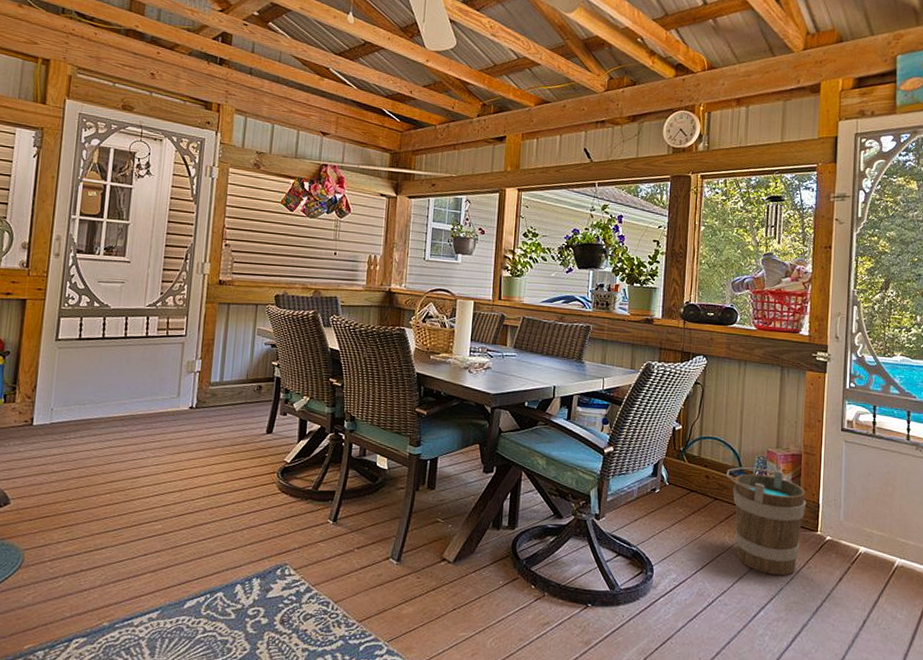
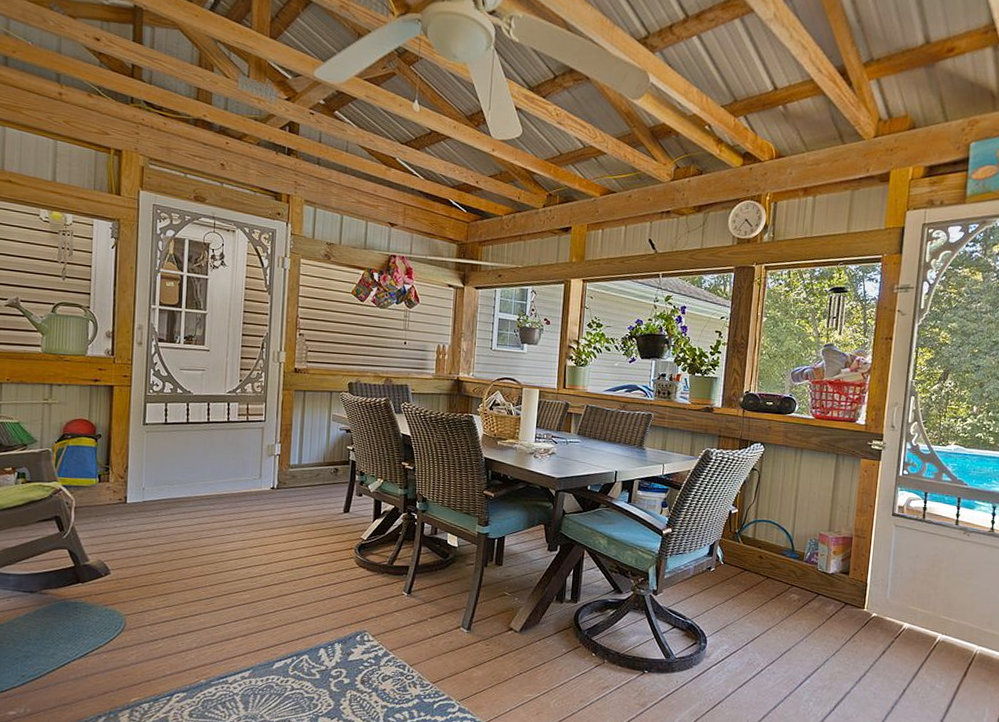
bucket: present [725,467,807,575] -> none [778,548,855,648]

